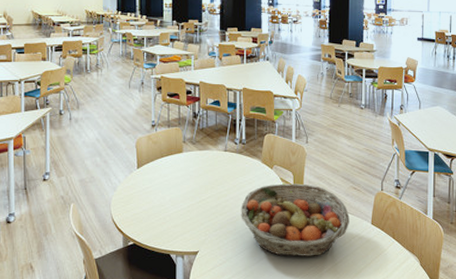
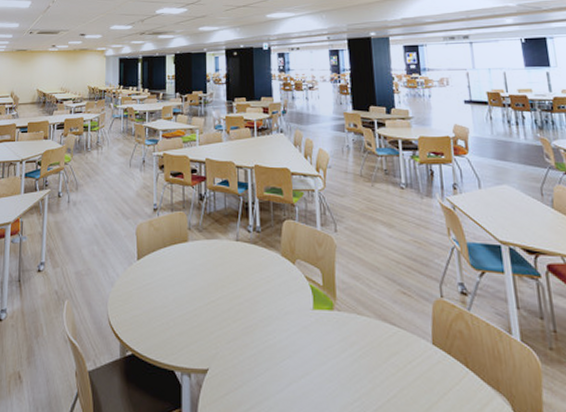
fruit basket: present [241,183,350,257] -> none [258,283,402,386]

